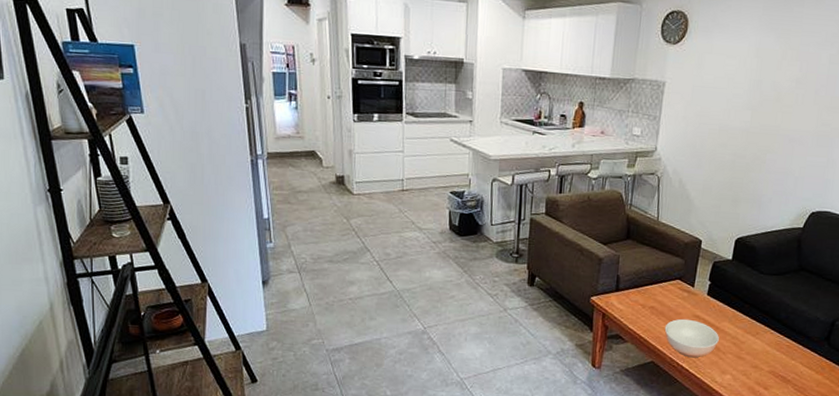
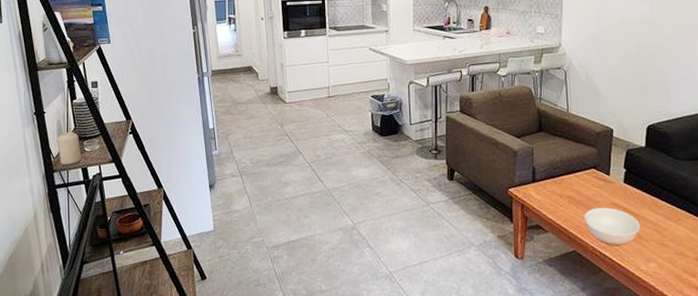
candle: none [78,213,109,252] -> present [57,131,82,165]

